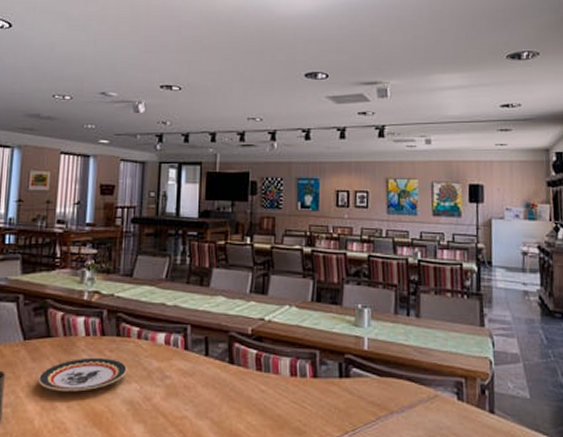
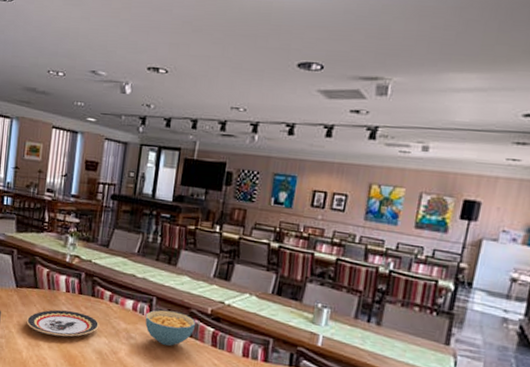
cereal bowl: none [180,338,237,380] -> present [145,309,196,346]

